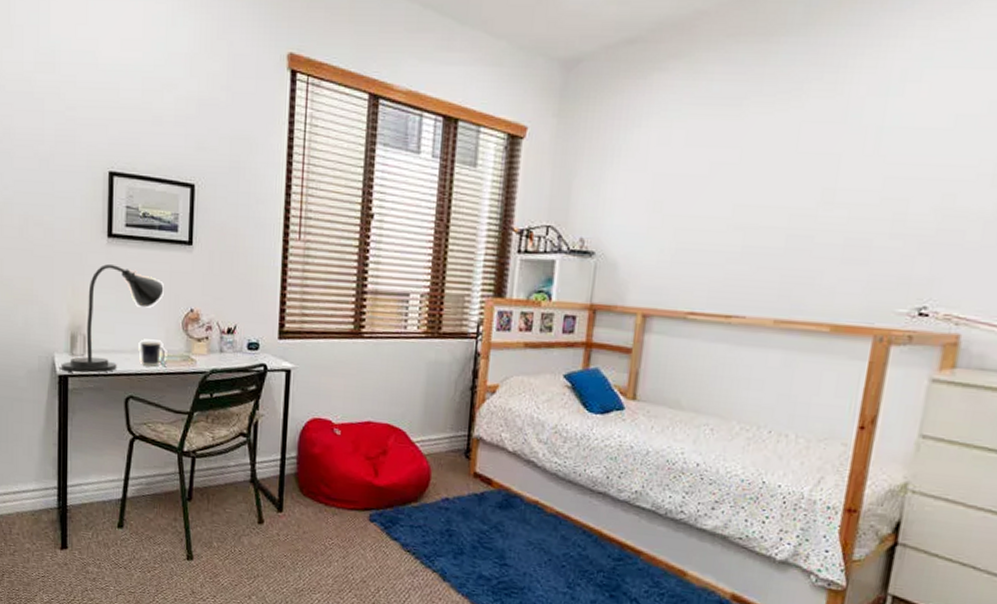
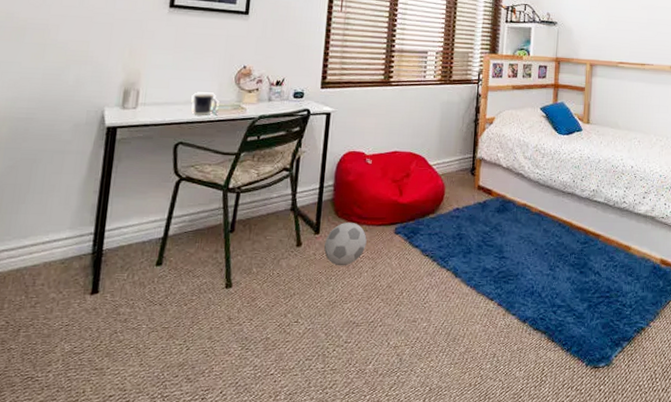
desk lamp: present [58,264,164,373] -> none [107,30,220,124]
soccer ball: none [289,502,337,552] -> present [324,223,367,266]

